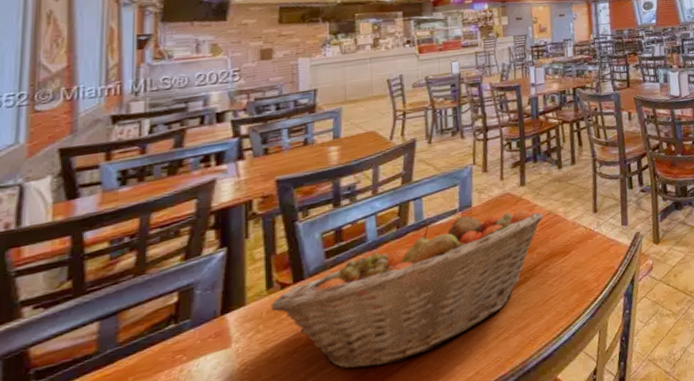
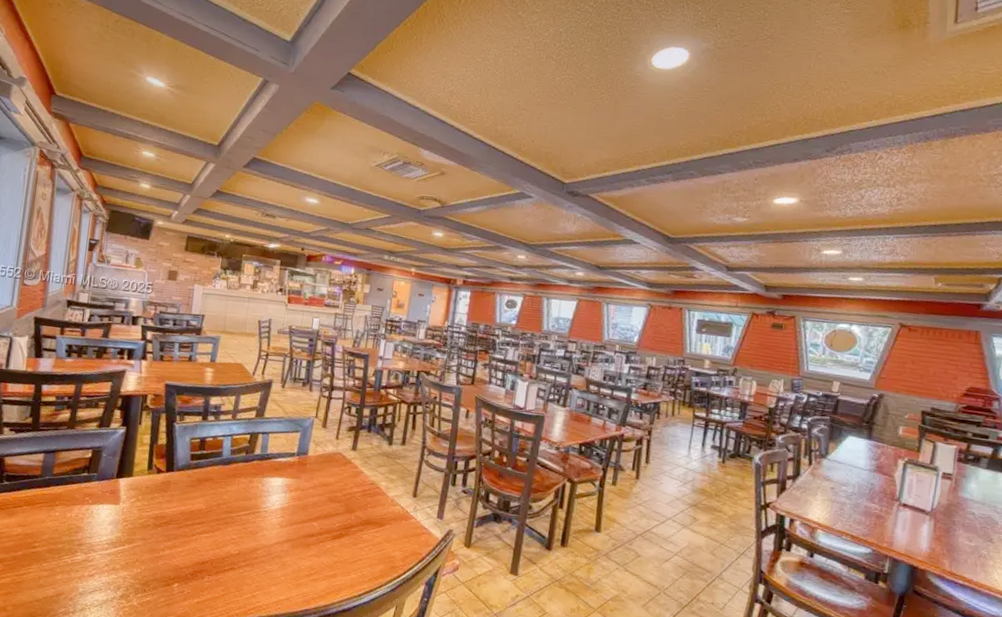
fruit basket: present [270,209,543,369] -> none [148,457,367,566]

